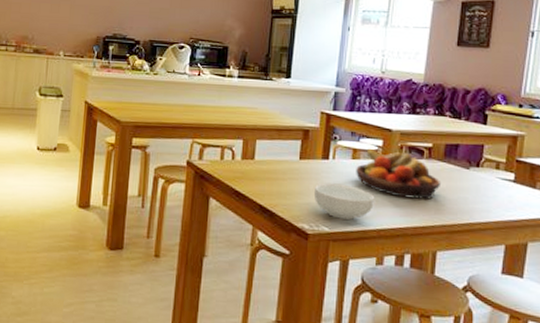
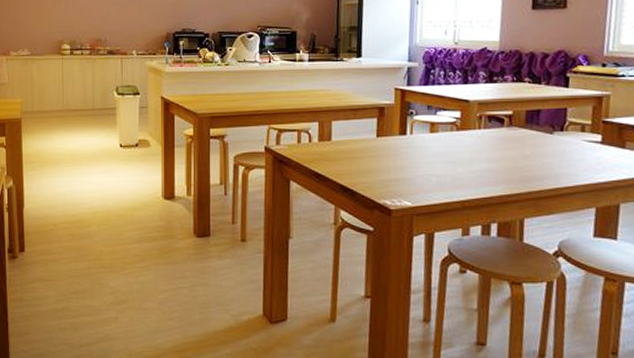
cereal bowl: present [315,183,374,220] -> none [394,158,456,193]
fruit bowl: present [356,148,442,200] -> none [435,120,525,168]

